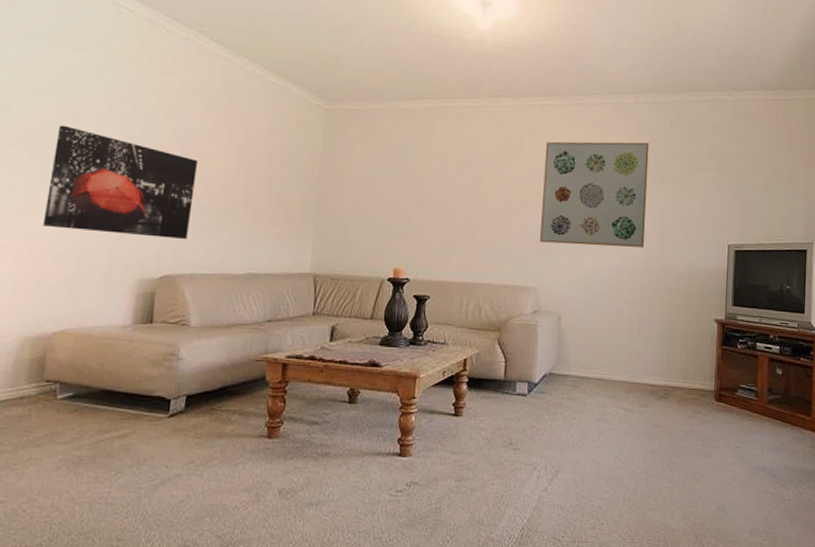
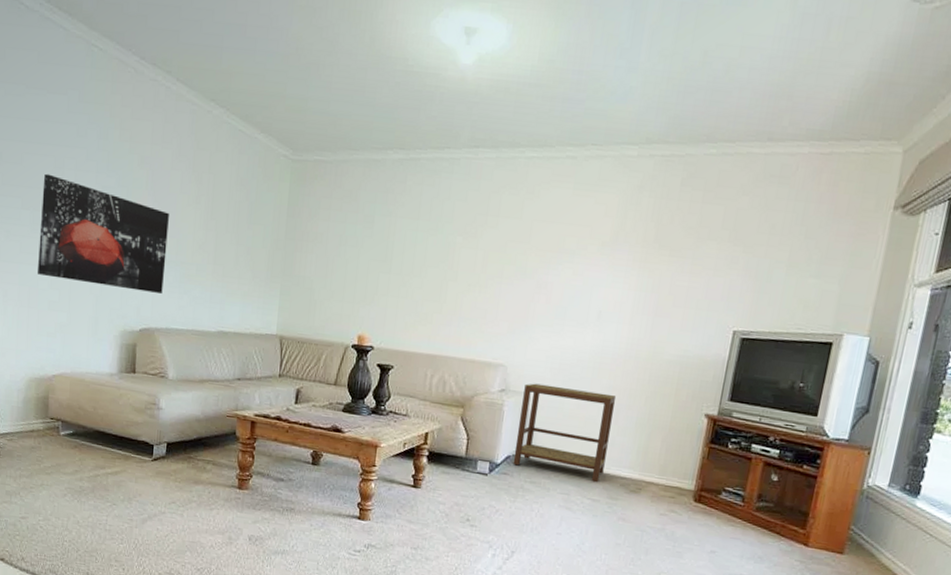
wall art: present [539,141,649,248] -> none [512,201,651,329]
side table: none [550,303,638,393] -> present [513,383,617,483]

